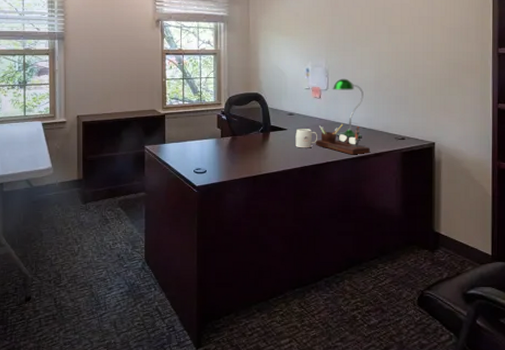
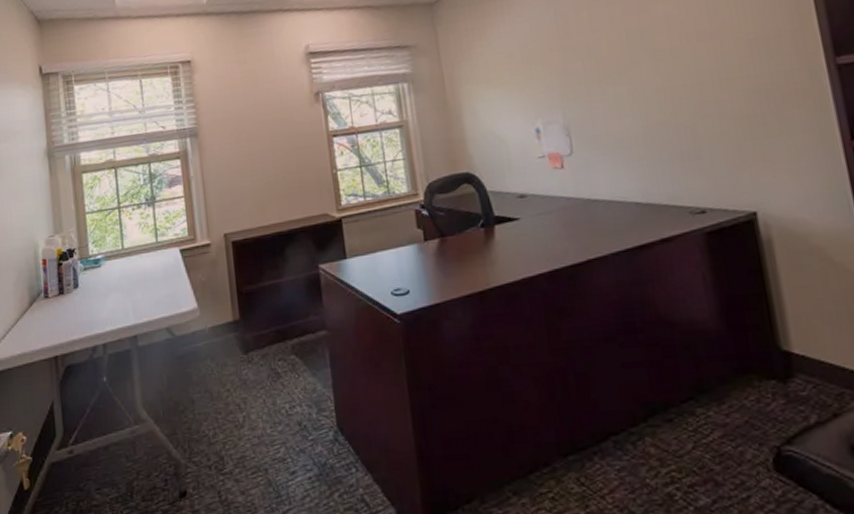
mug: present [295,129,318,148] -> none [533,214,569,244]
desk organizer: present [315,123,370,155] -> none [565,200,653,245]
desk lamp: present [332,78,364,139] -> none [578,134,637,220]

